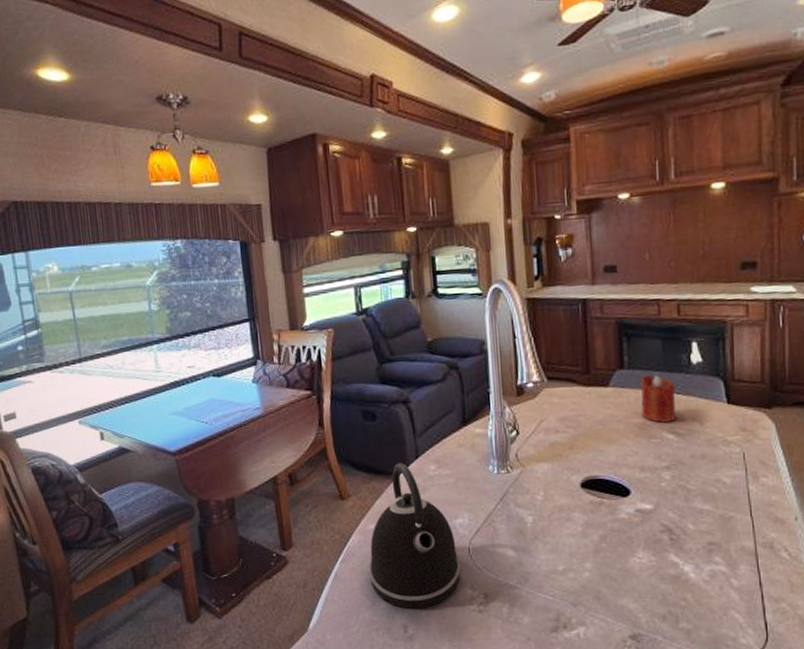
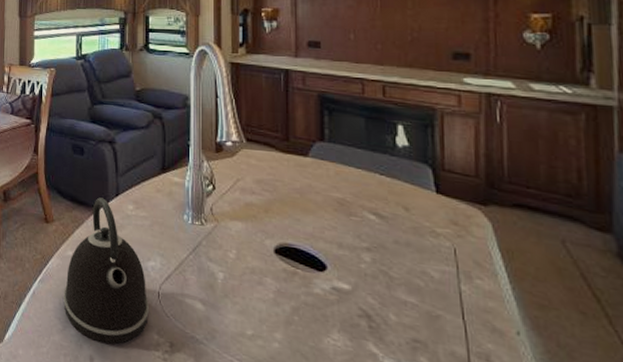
candle: present [641,375,676,423] -> none [341,151,379,203]

